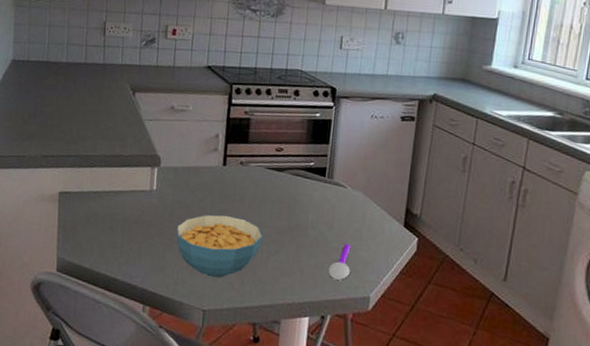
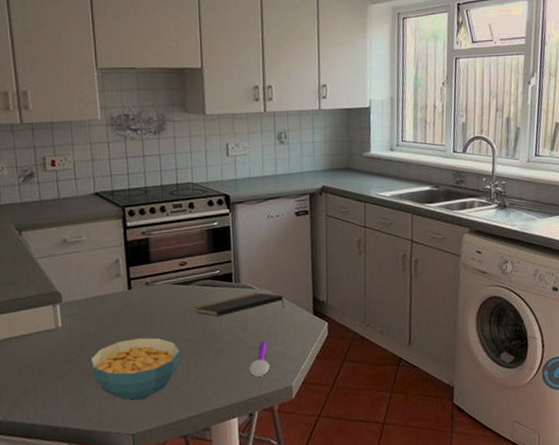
notepad: none [283,192,375,215] -> present [194,292,285,317]

